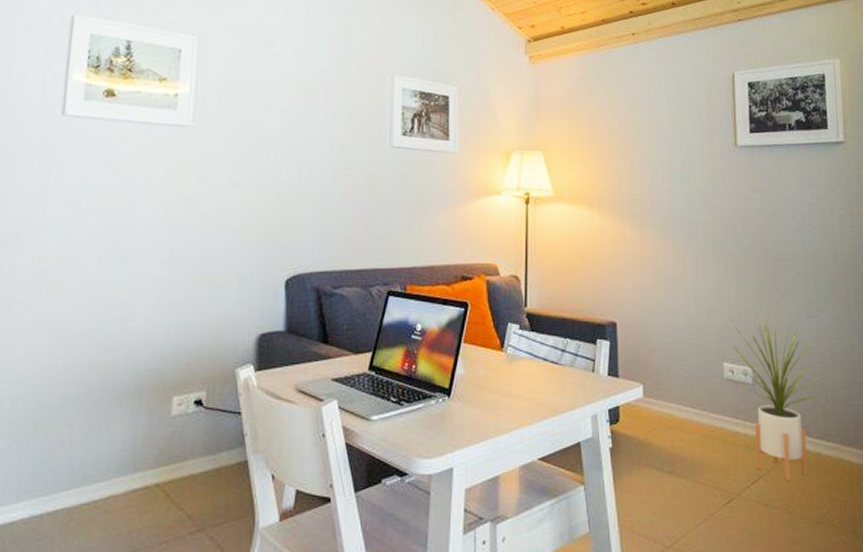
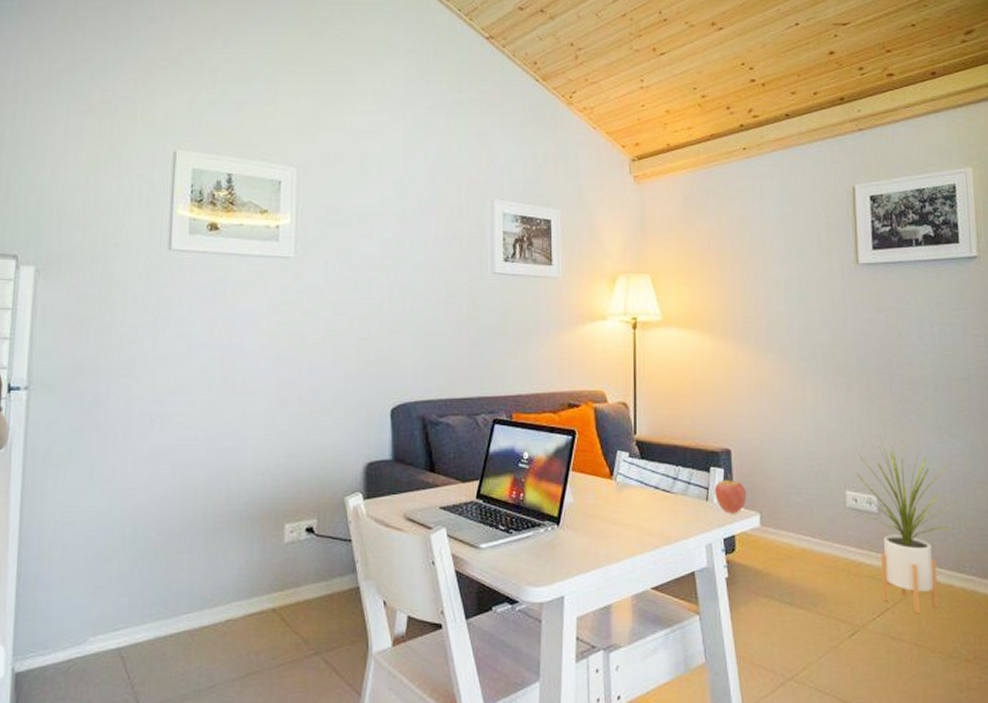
fruit: none [600,345,631,385] -> present [714,473,747,514]

